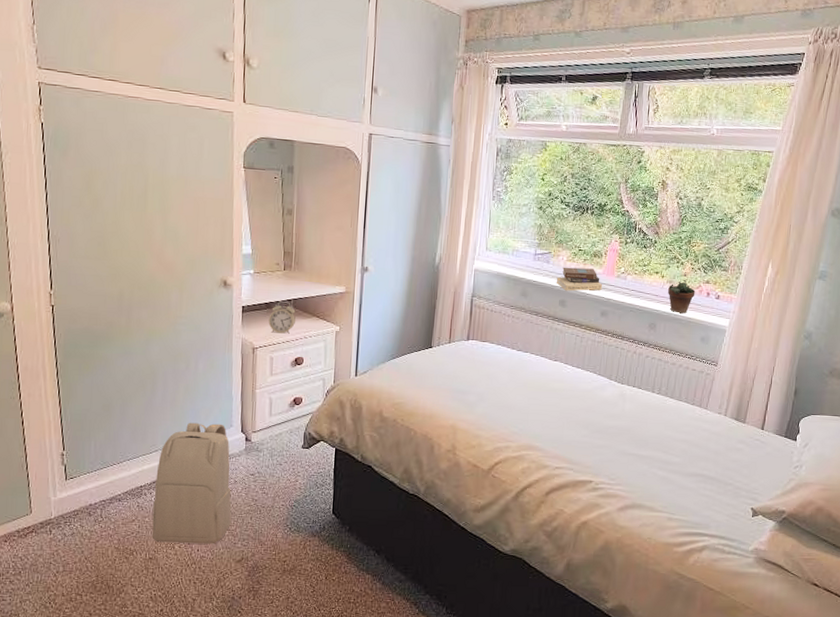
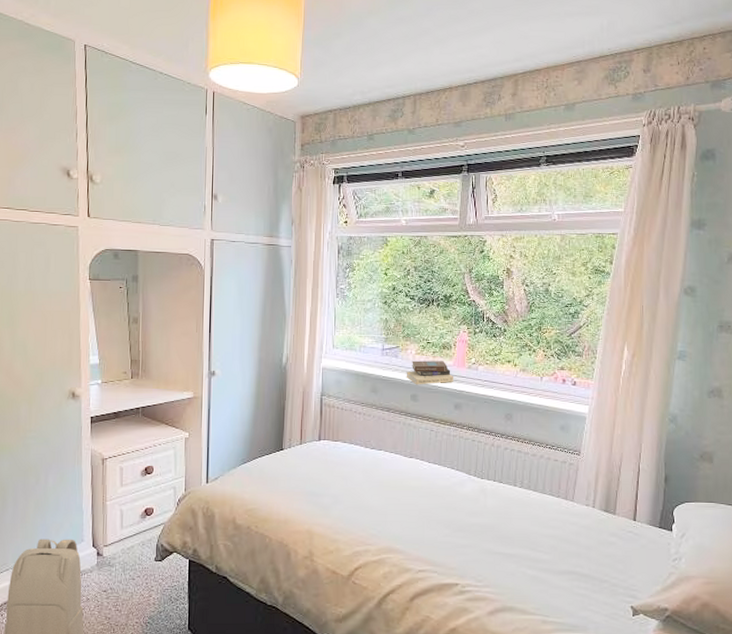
alarm clock: present [268,301,296,334] -> none [117,410,144,443]
succulent plant: present [668,272,696,314] -> none [522,359,551,402]

